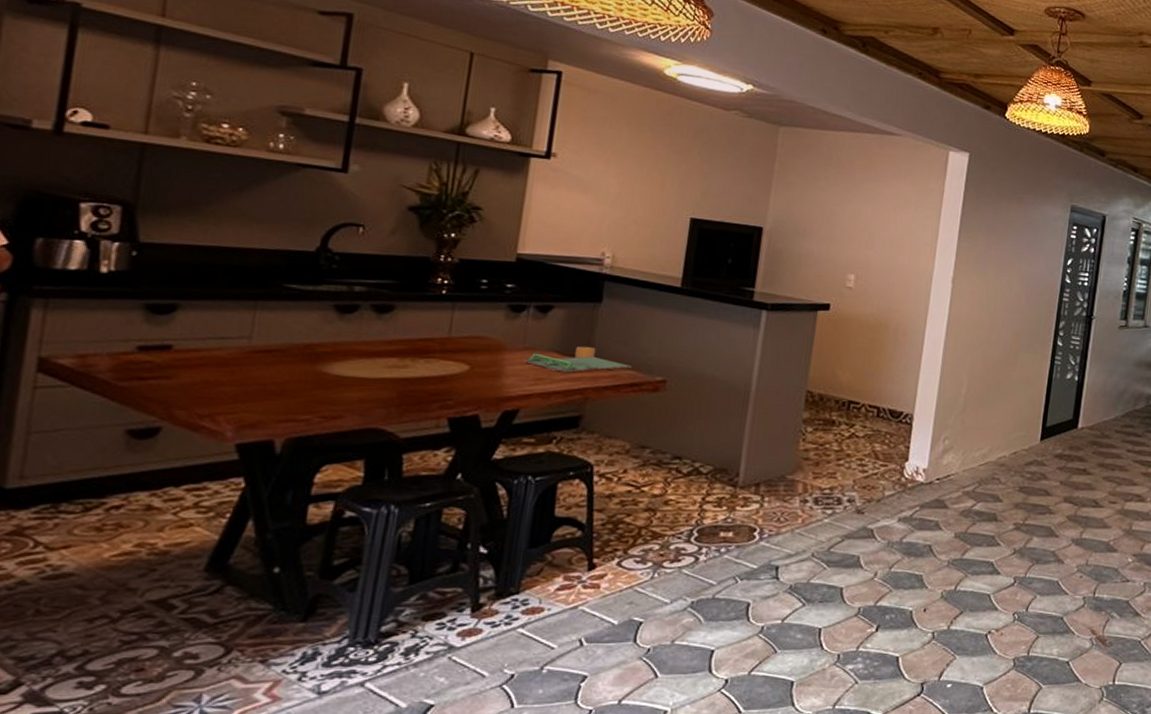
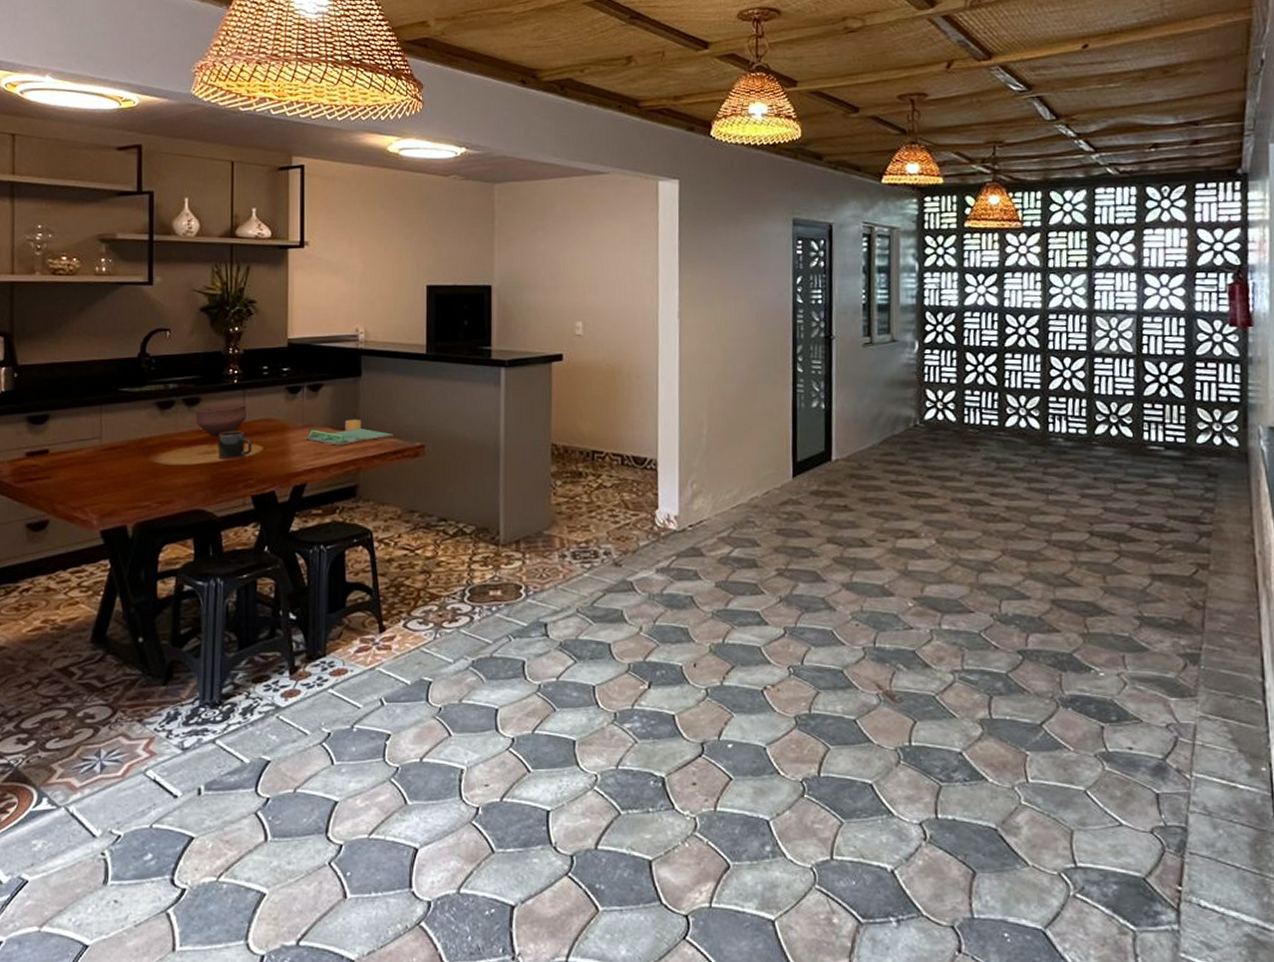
bowl: none [385,313,455,349] -> present [195,403,247,436]
mug: none [409,345,457,377] -> present [218,430,252,460]

